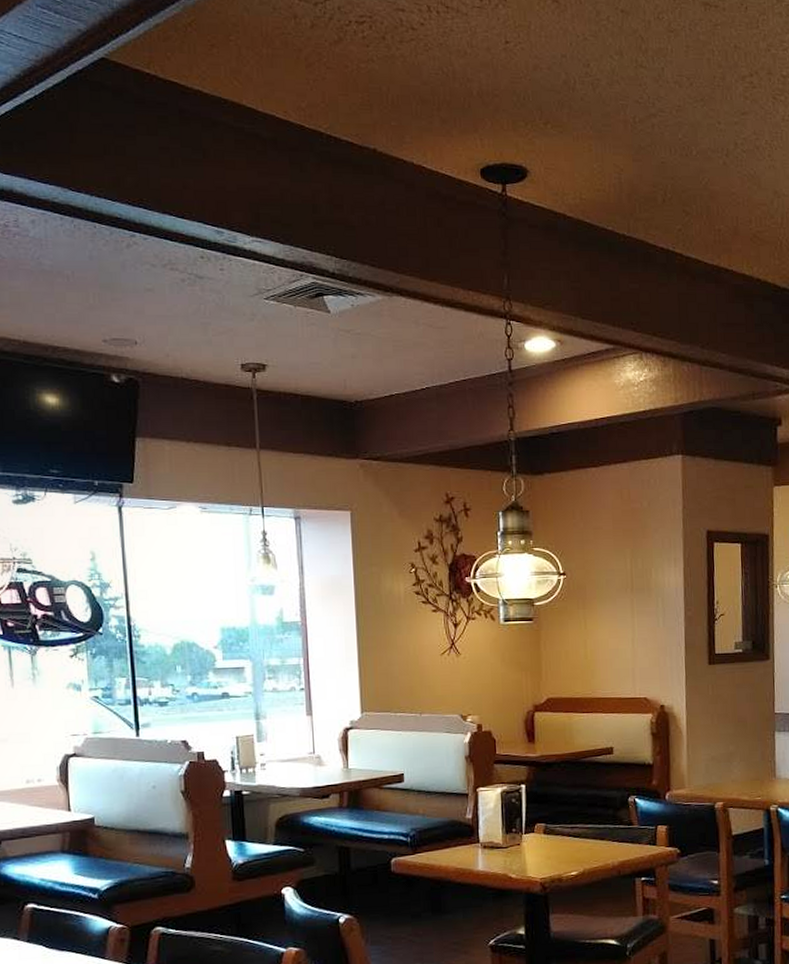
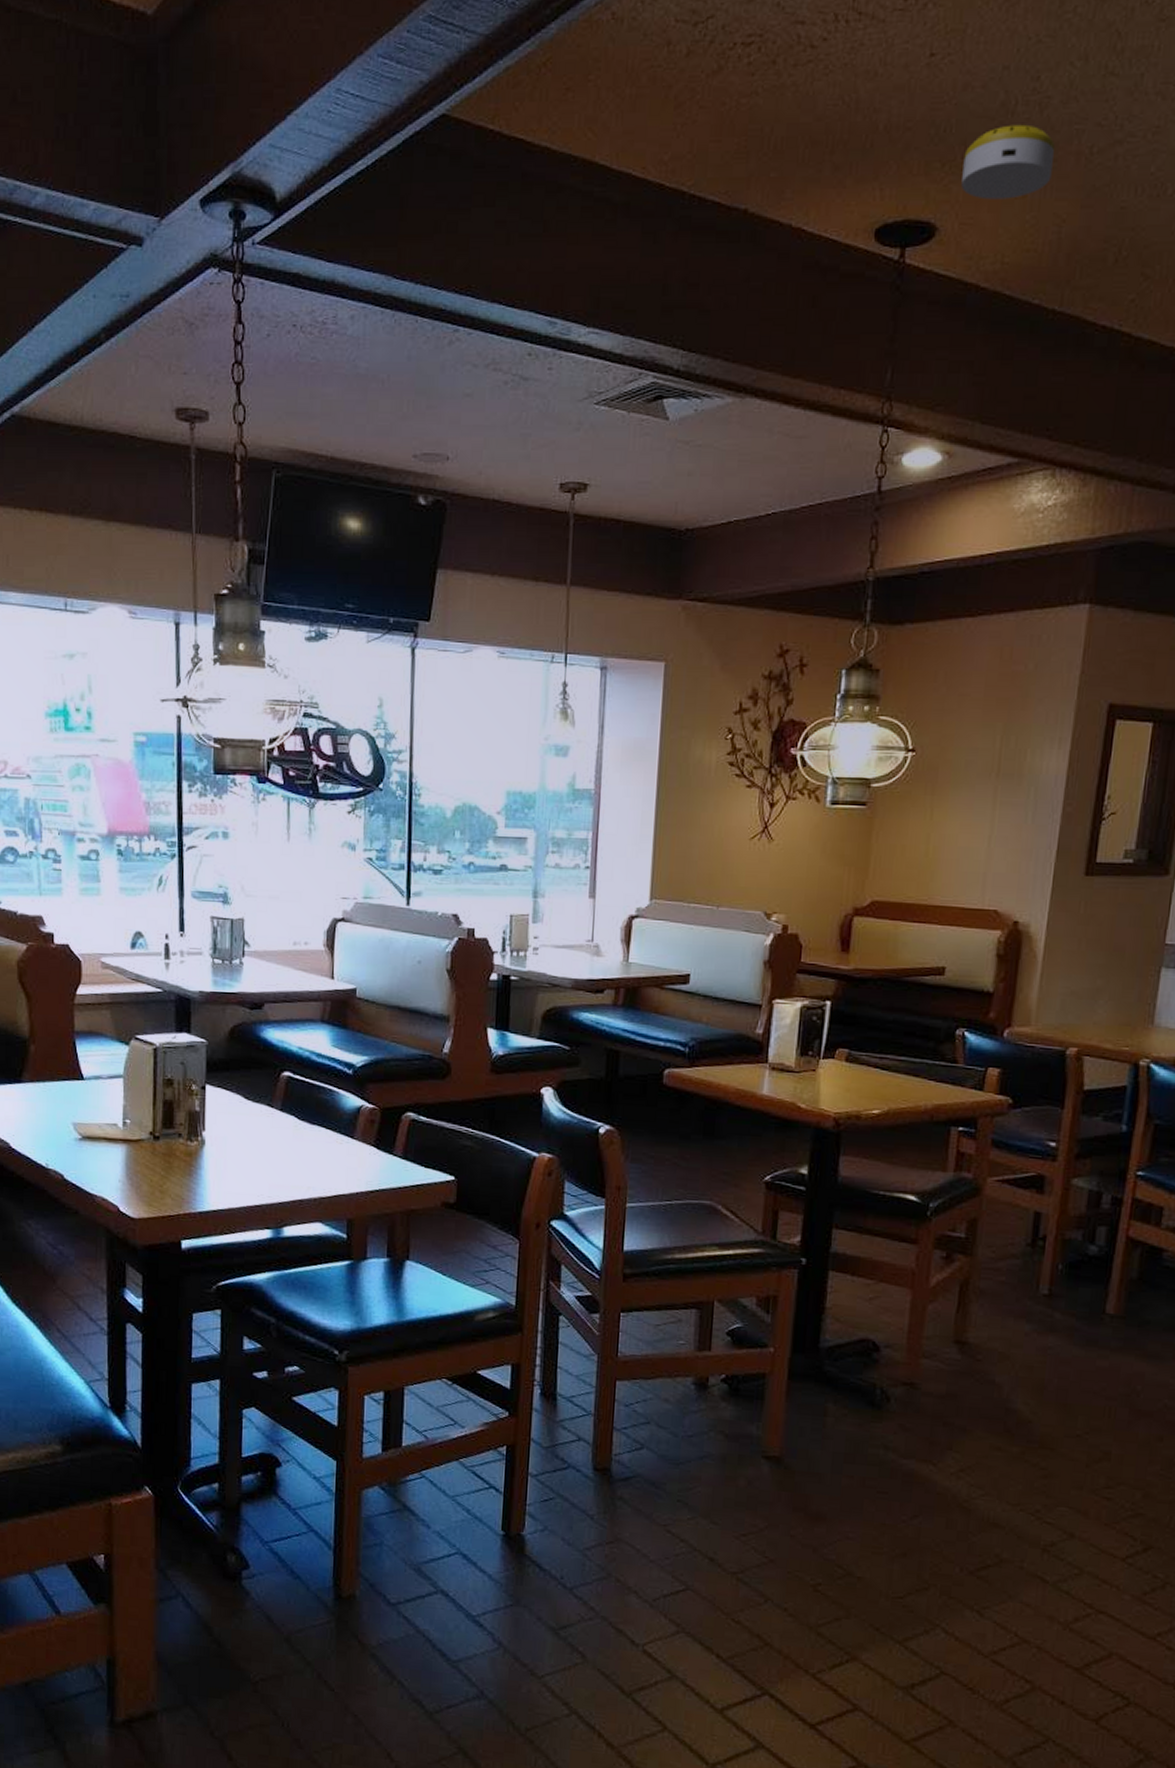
smoke detector: none [541,97,608,152] -> present [961,124,1056,200]

